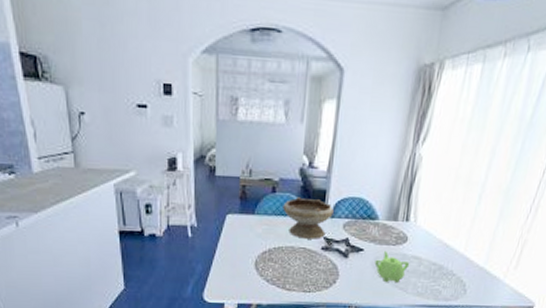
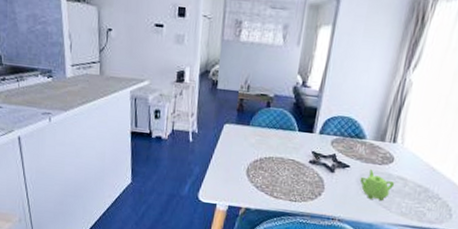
bowl: present [283,197,334,239] -> none [275,112,323,153]

